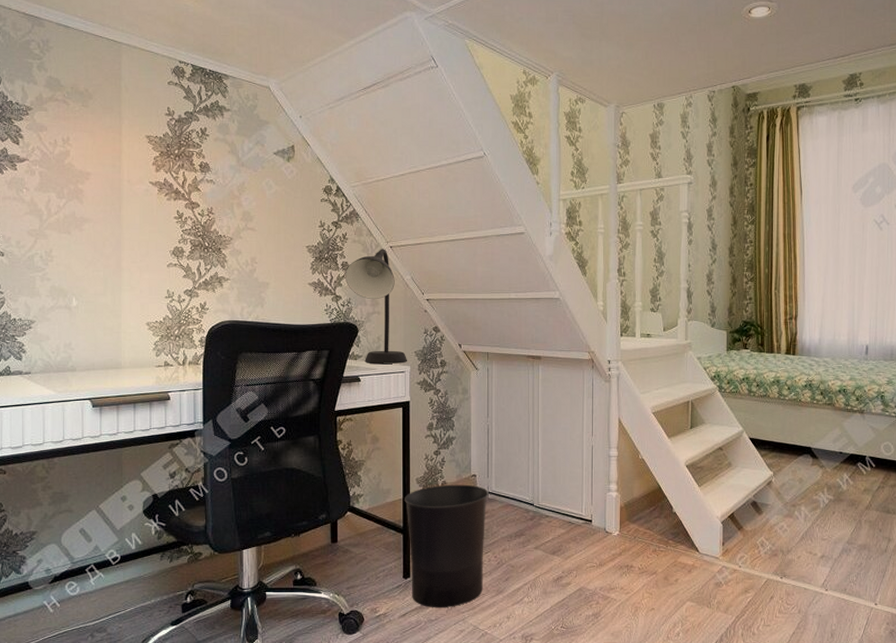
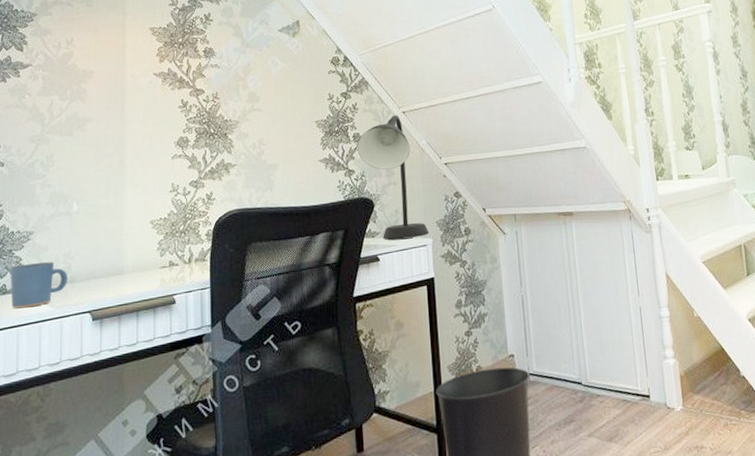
mug: none [13,350,68,389] -> present [10,262,68,309]

